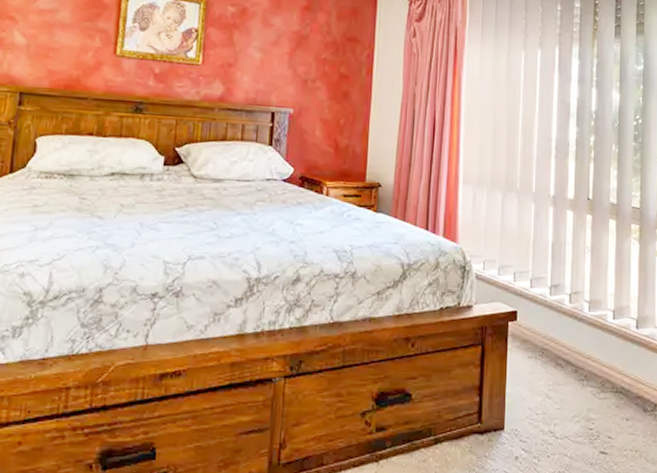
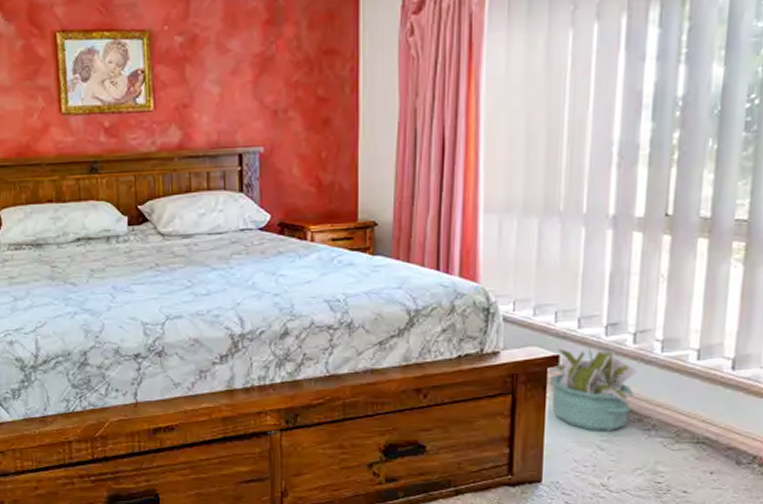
decorative plant: none [508,305,573,381] -> present [547,348,638,432]

